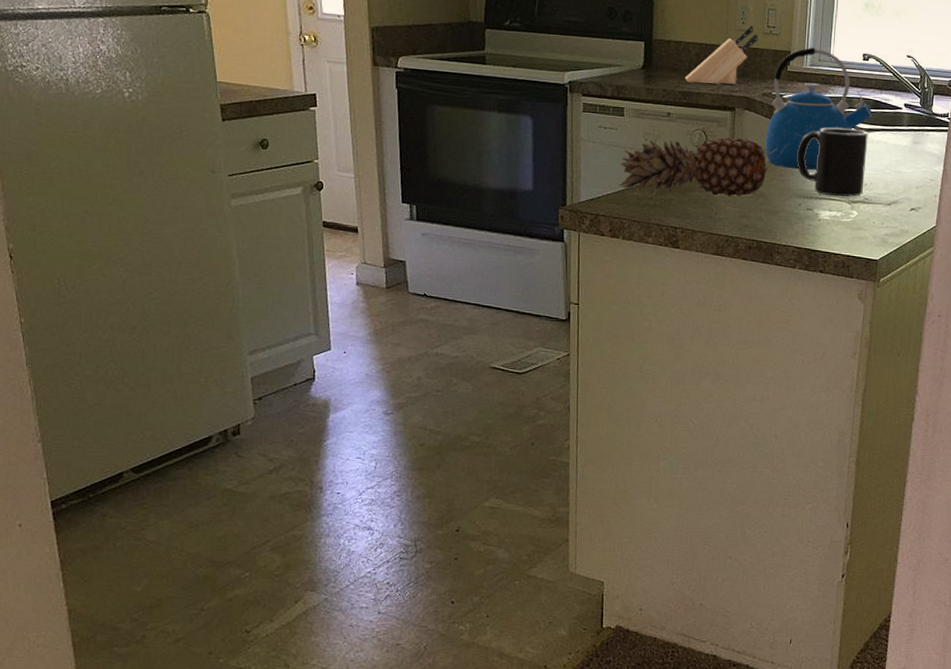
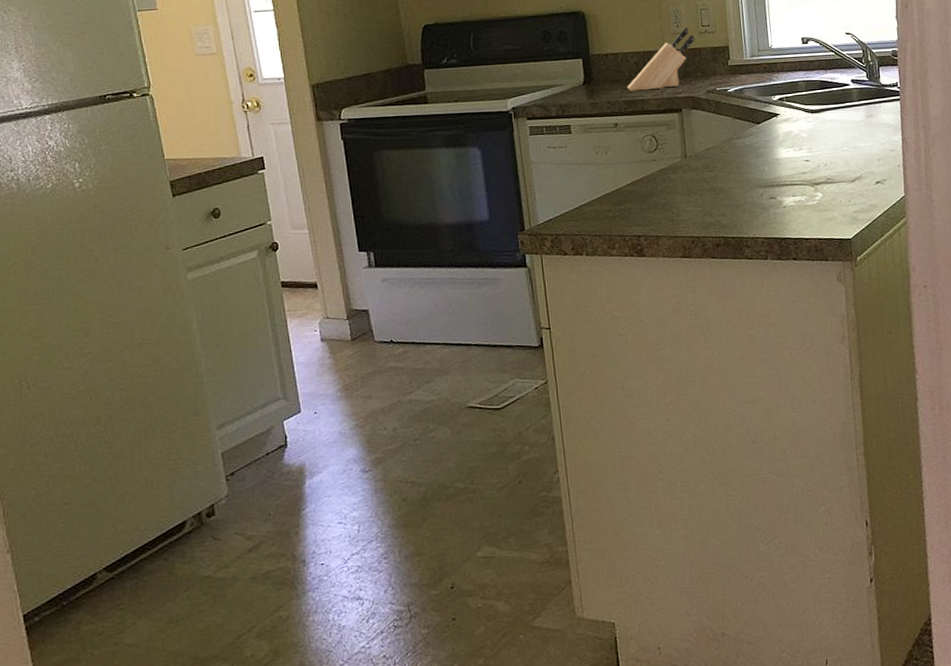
fruit: present [619,136,777,197] -> none [573,136,730,209]
kettle: present [765,47,873,170] -> none [715,39,821,160]
mug: present [797,127,868,197] -> none [750,111,824,182]

